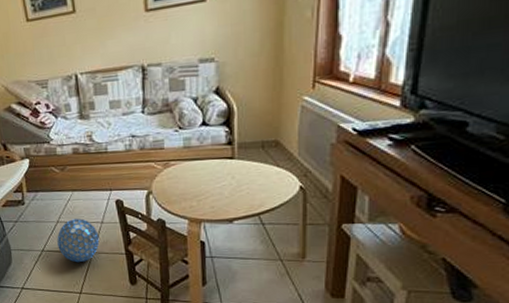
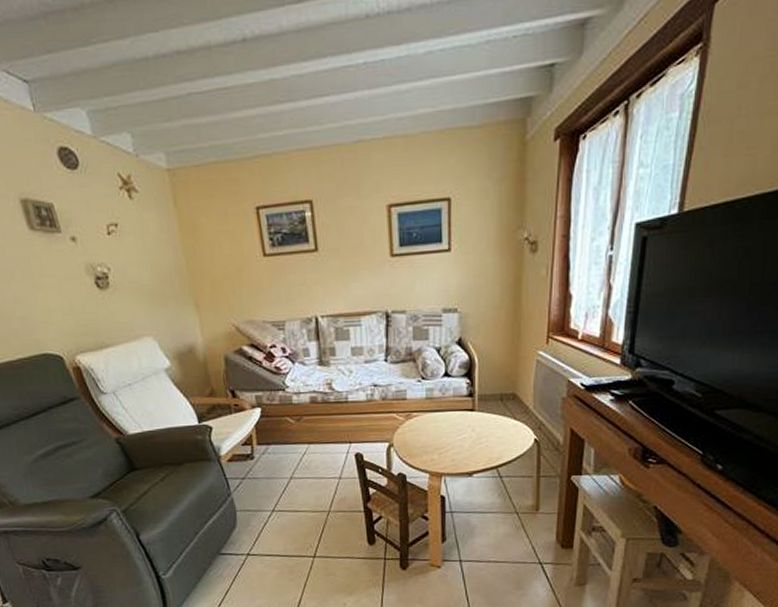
ball: present [57,219,100,263] -> none [289,474,337,523]

